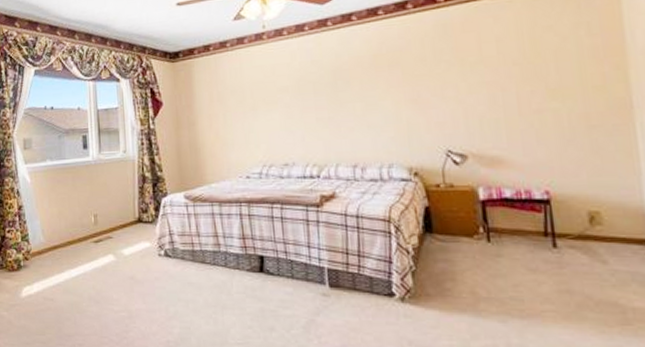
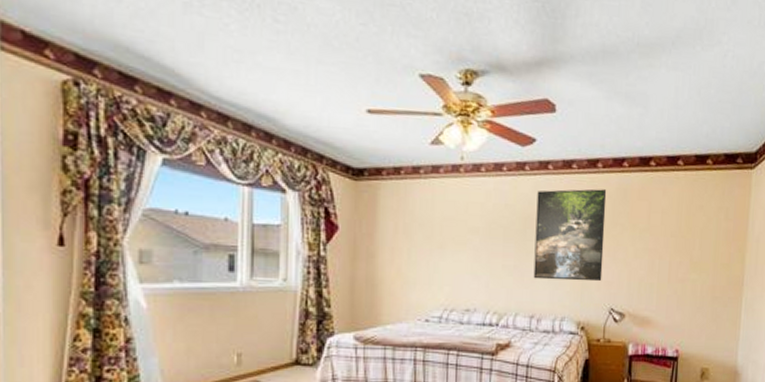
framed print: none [343,29,432,128] -> present [533,189,607,282]

